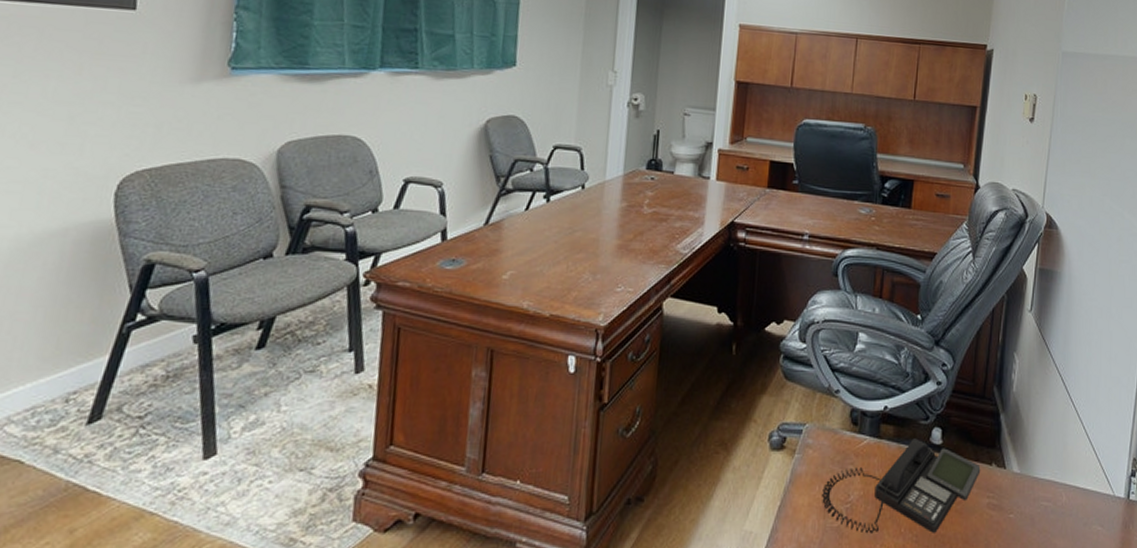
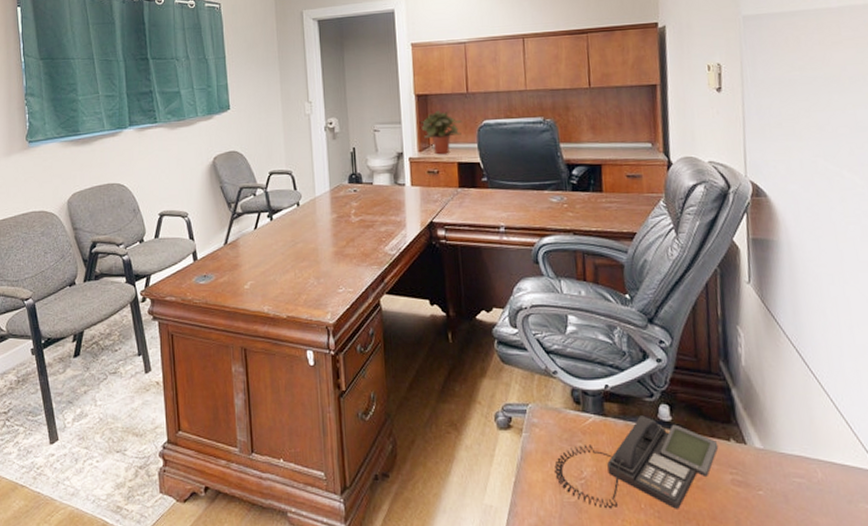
potted plant: none [737,102,781,150] -> present [420,111,462,155]

